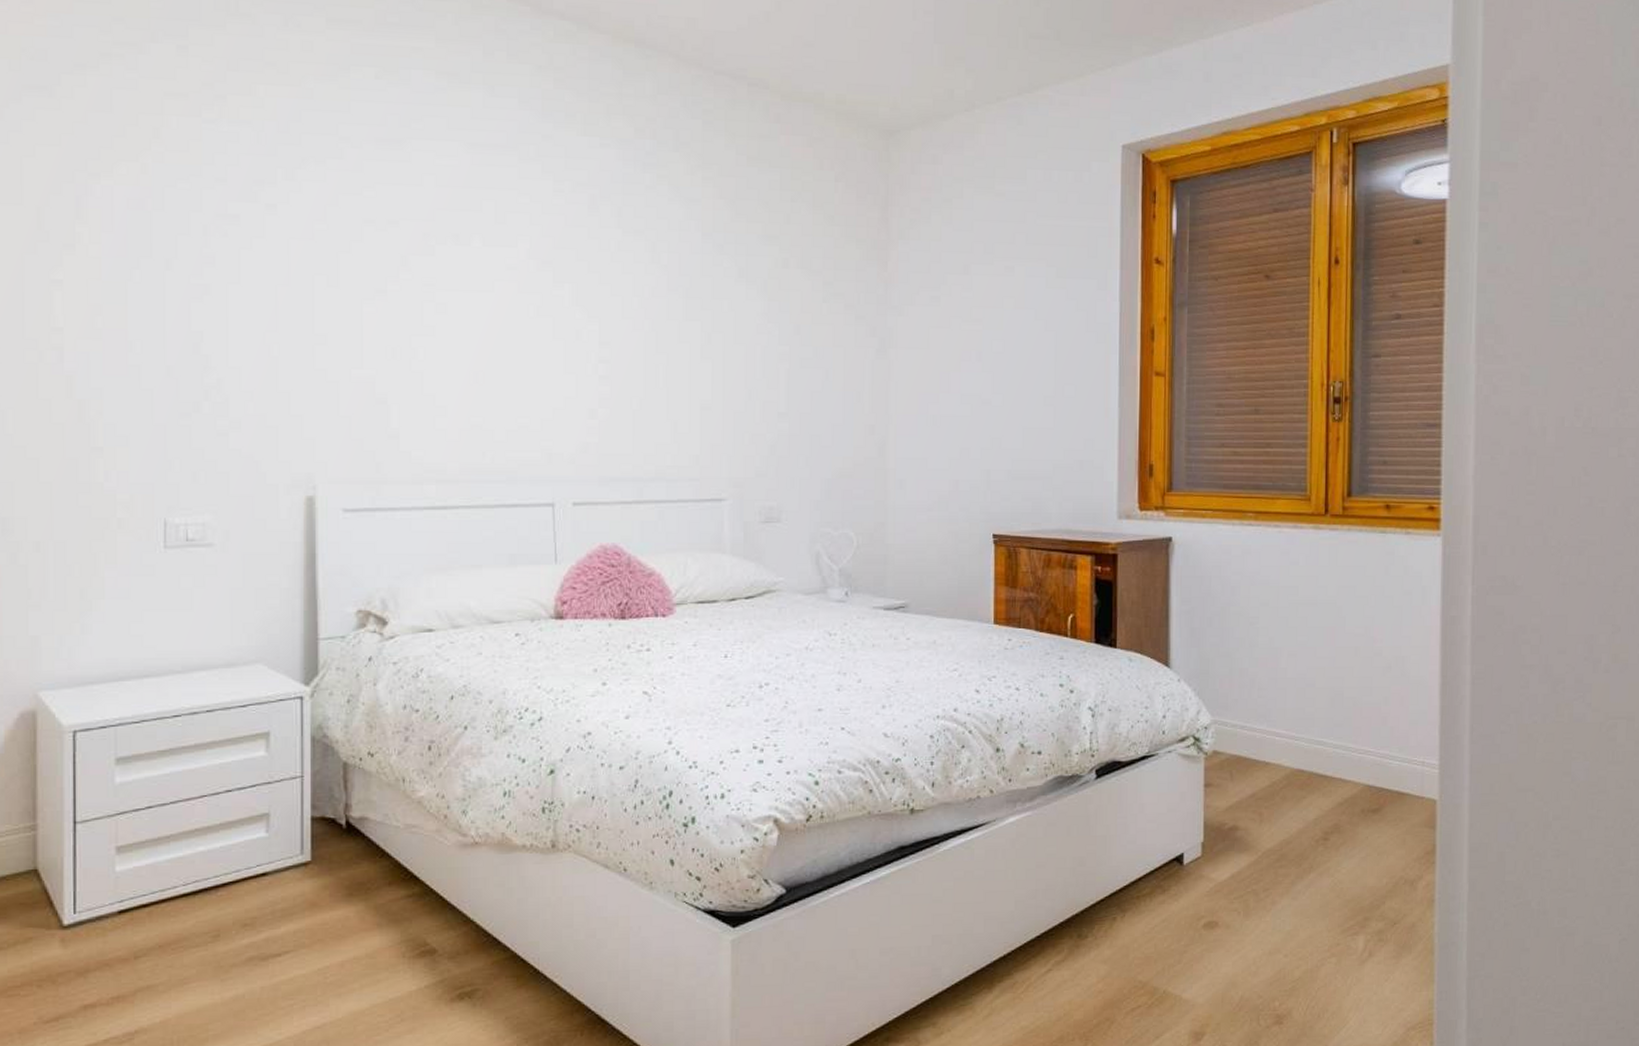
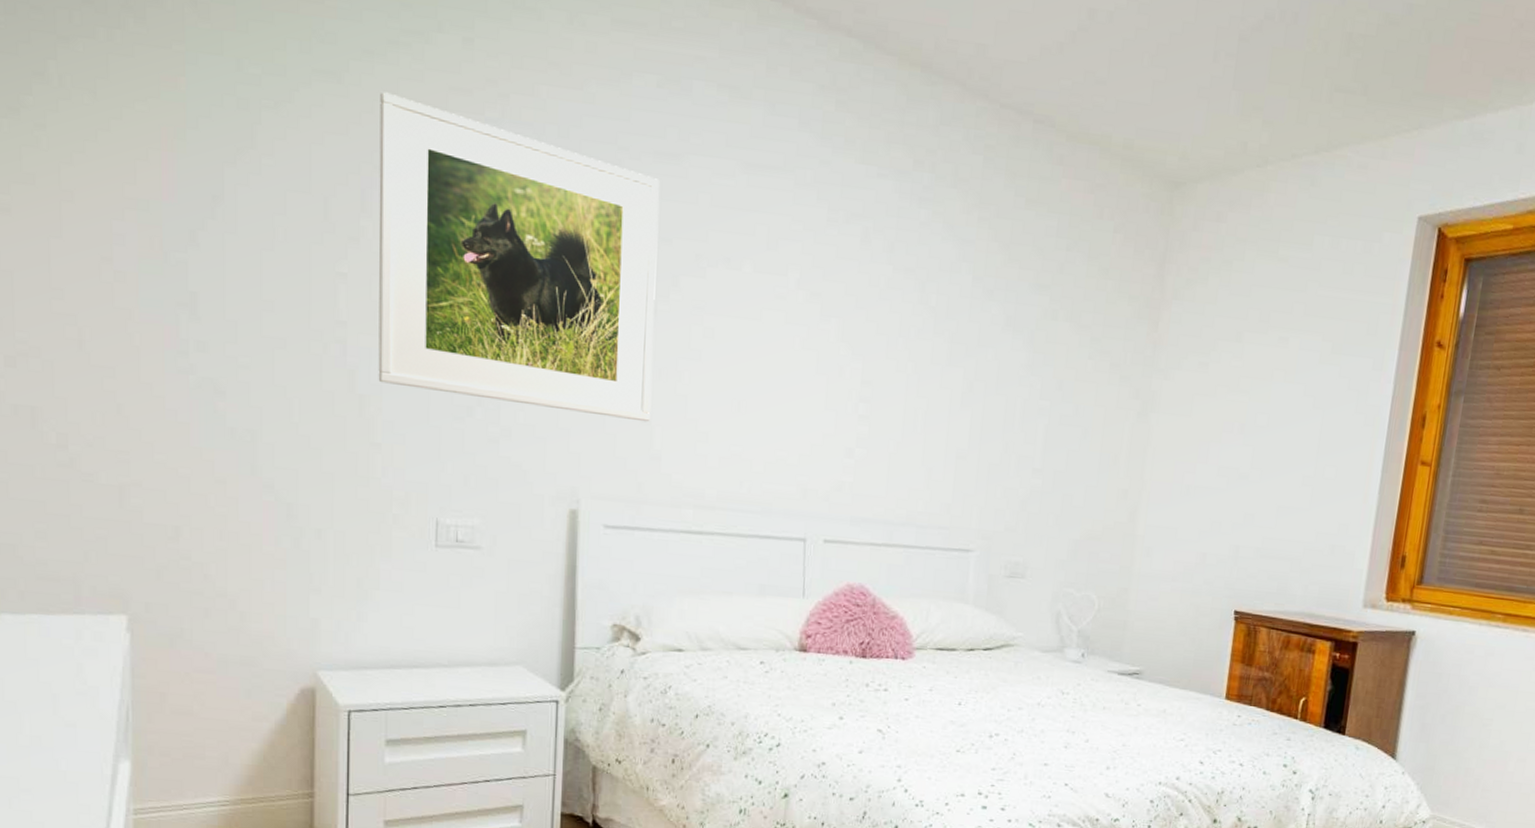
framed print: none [93,102,386,402] -> present [378,92,660,422]

